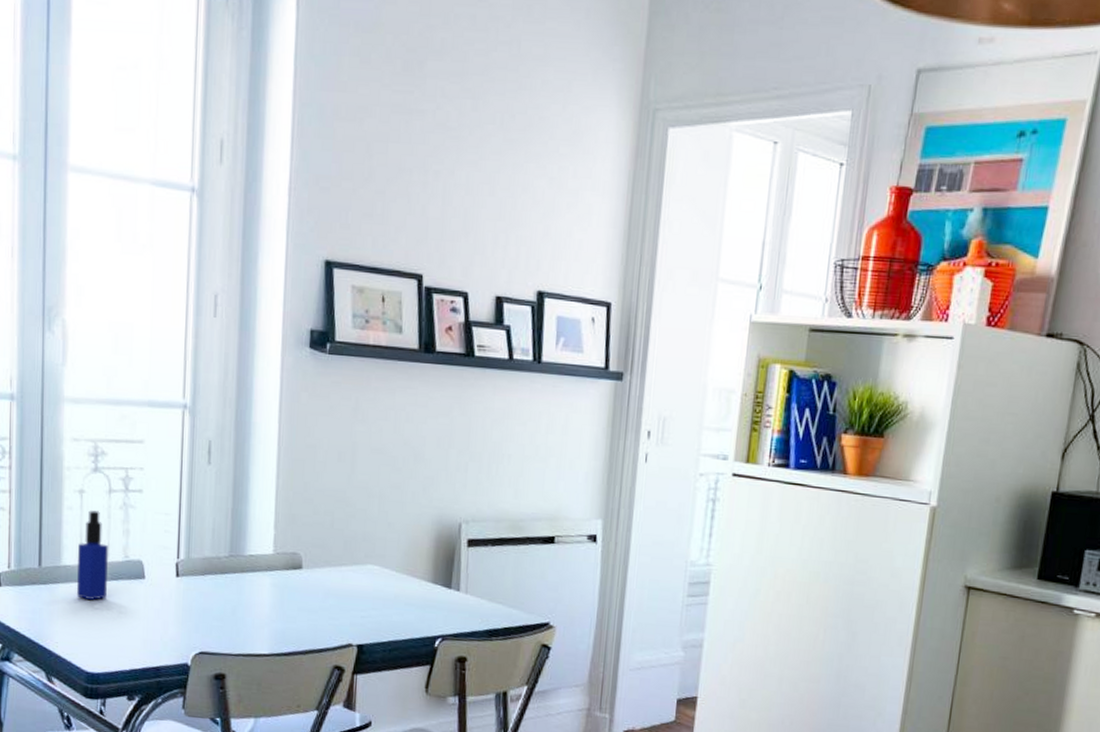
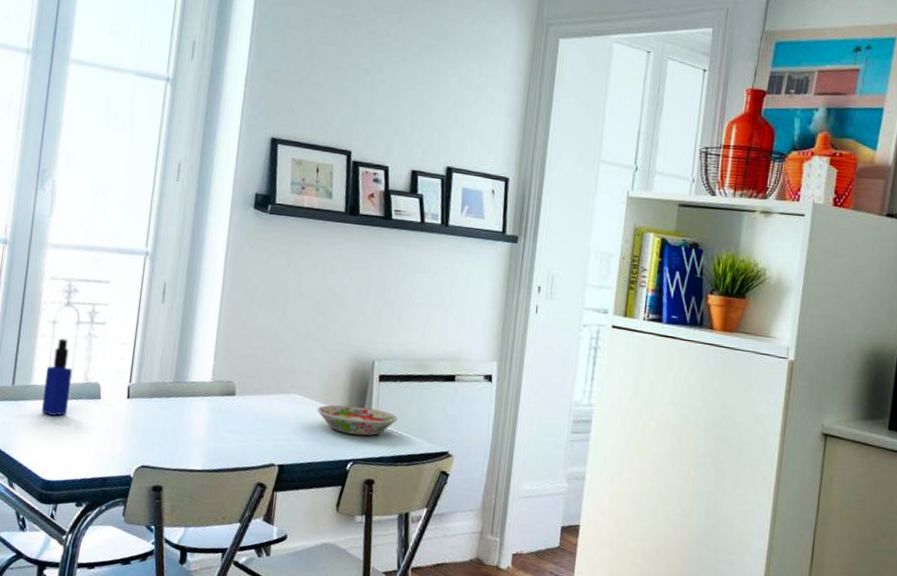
bowl: none [398,575,491,609] -> present [317,405,398,436]

